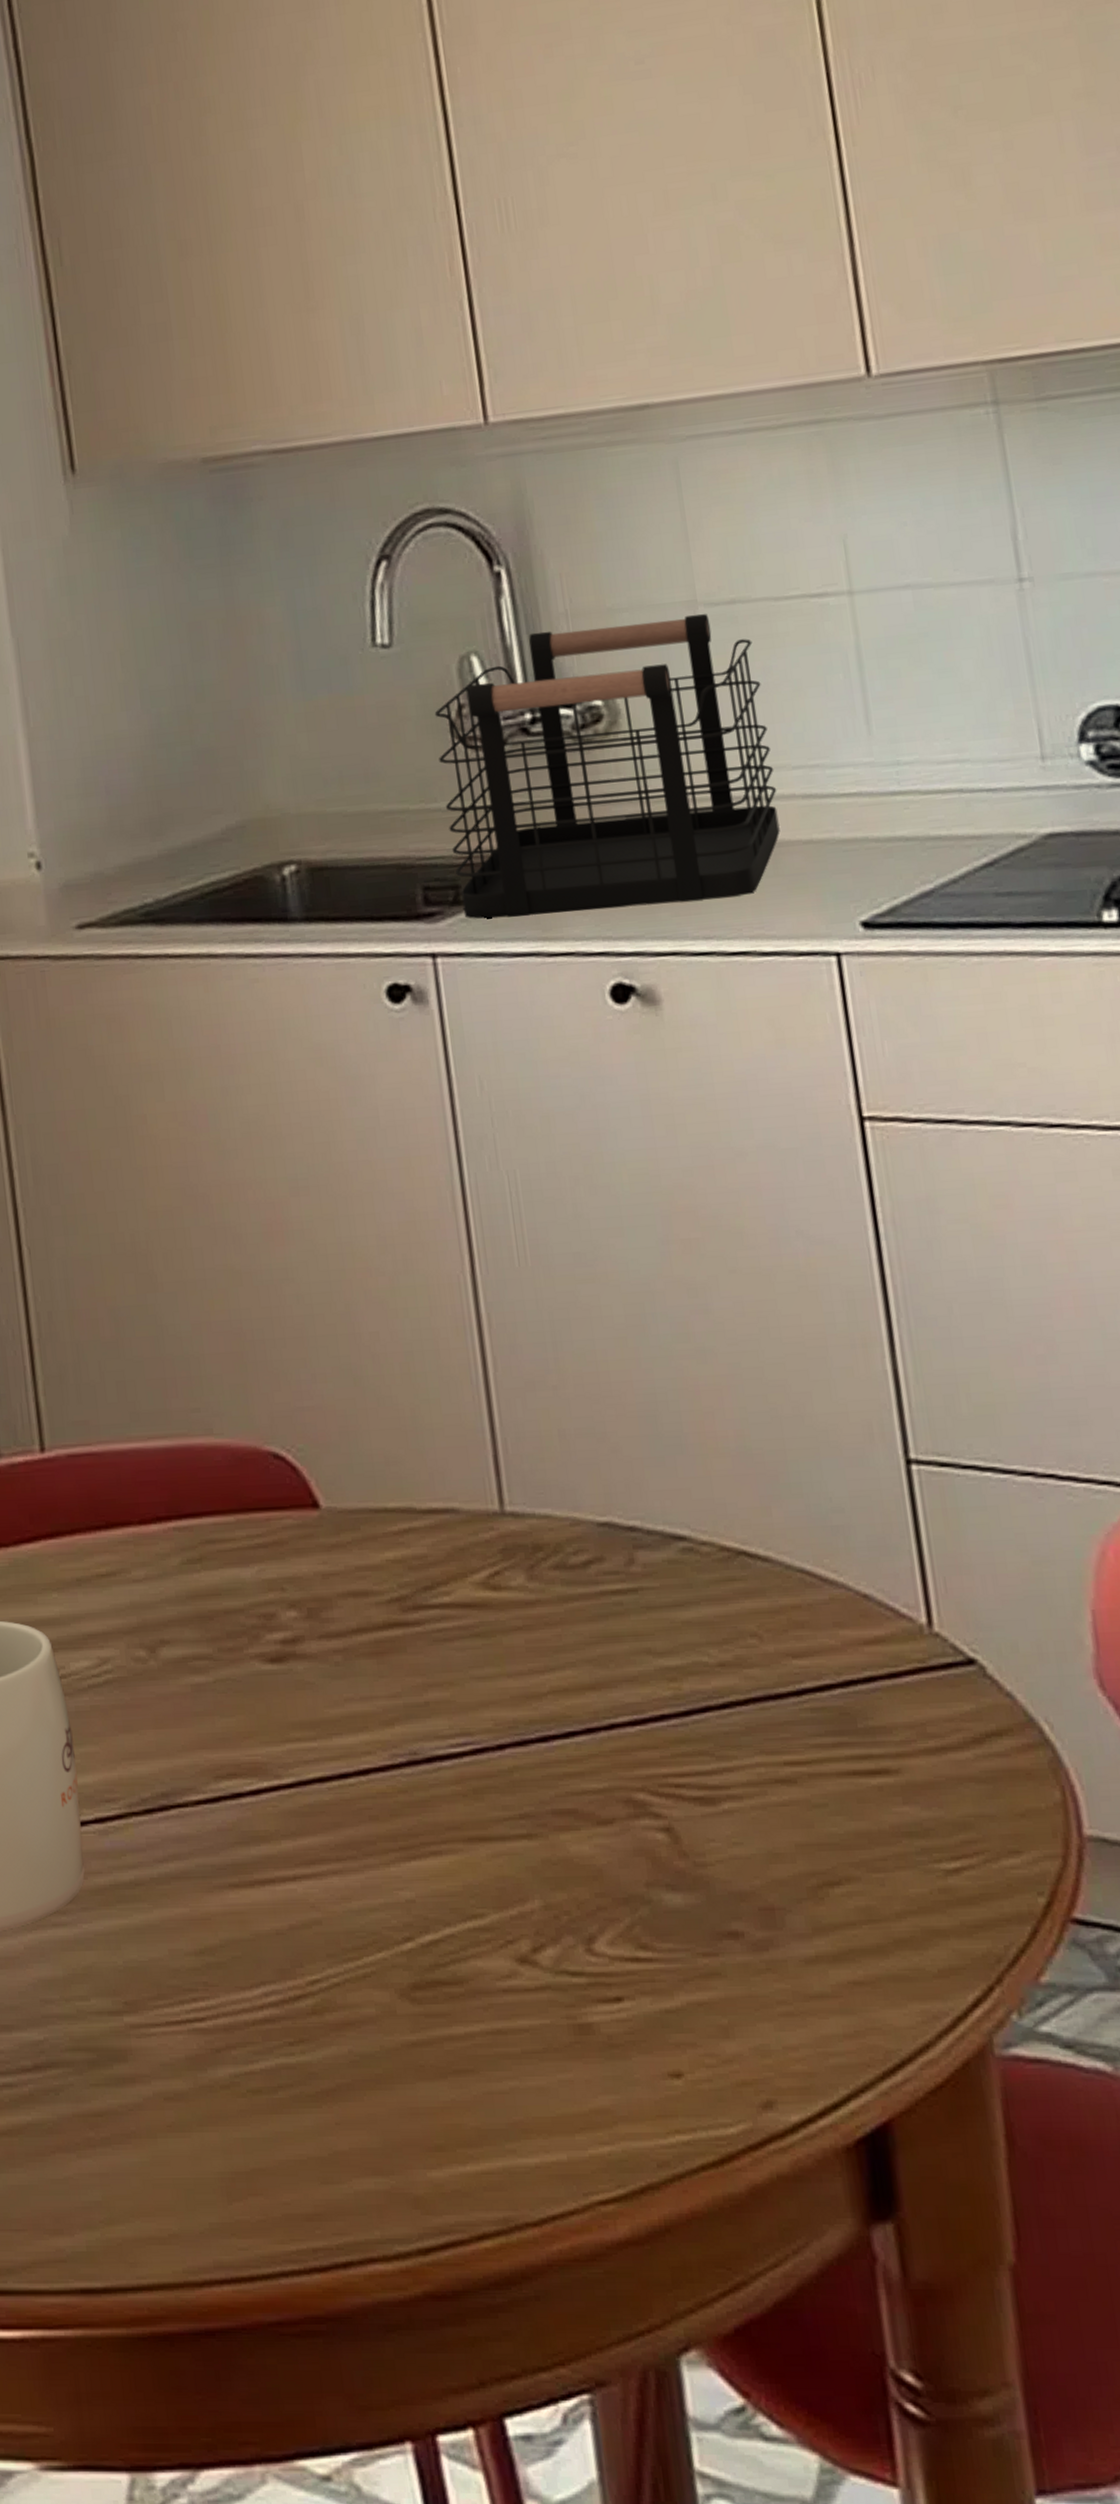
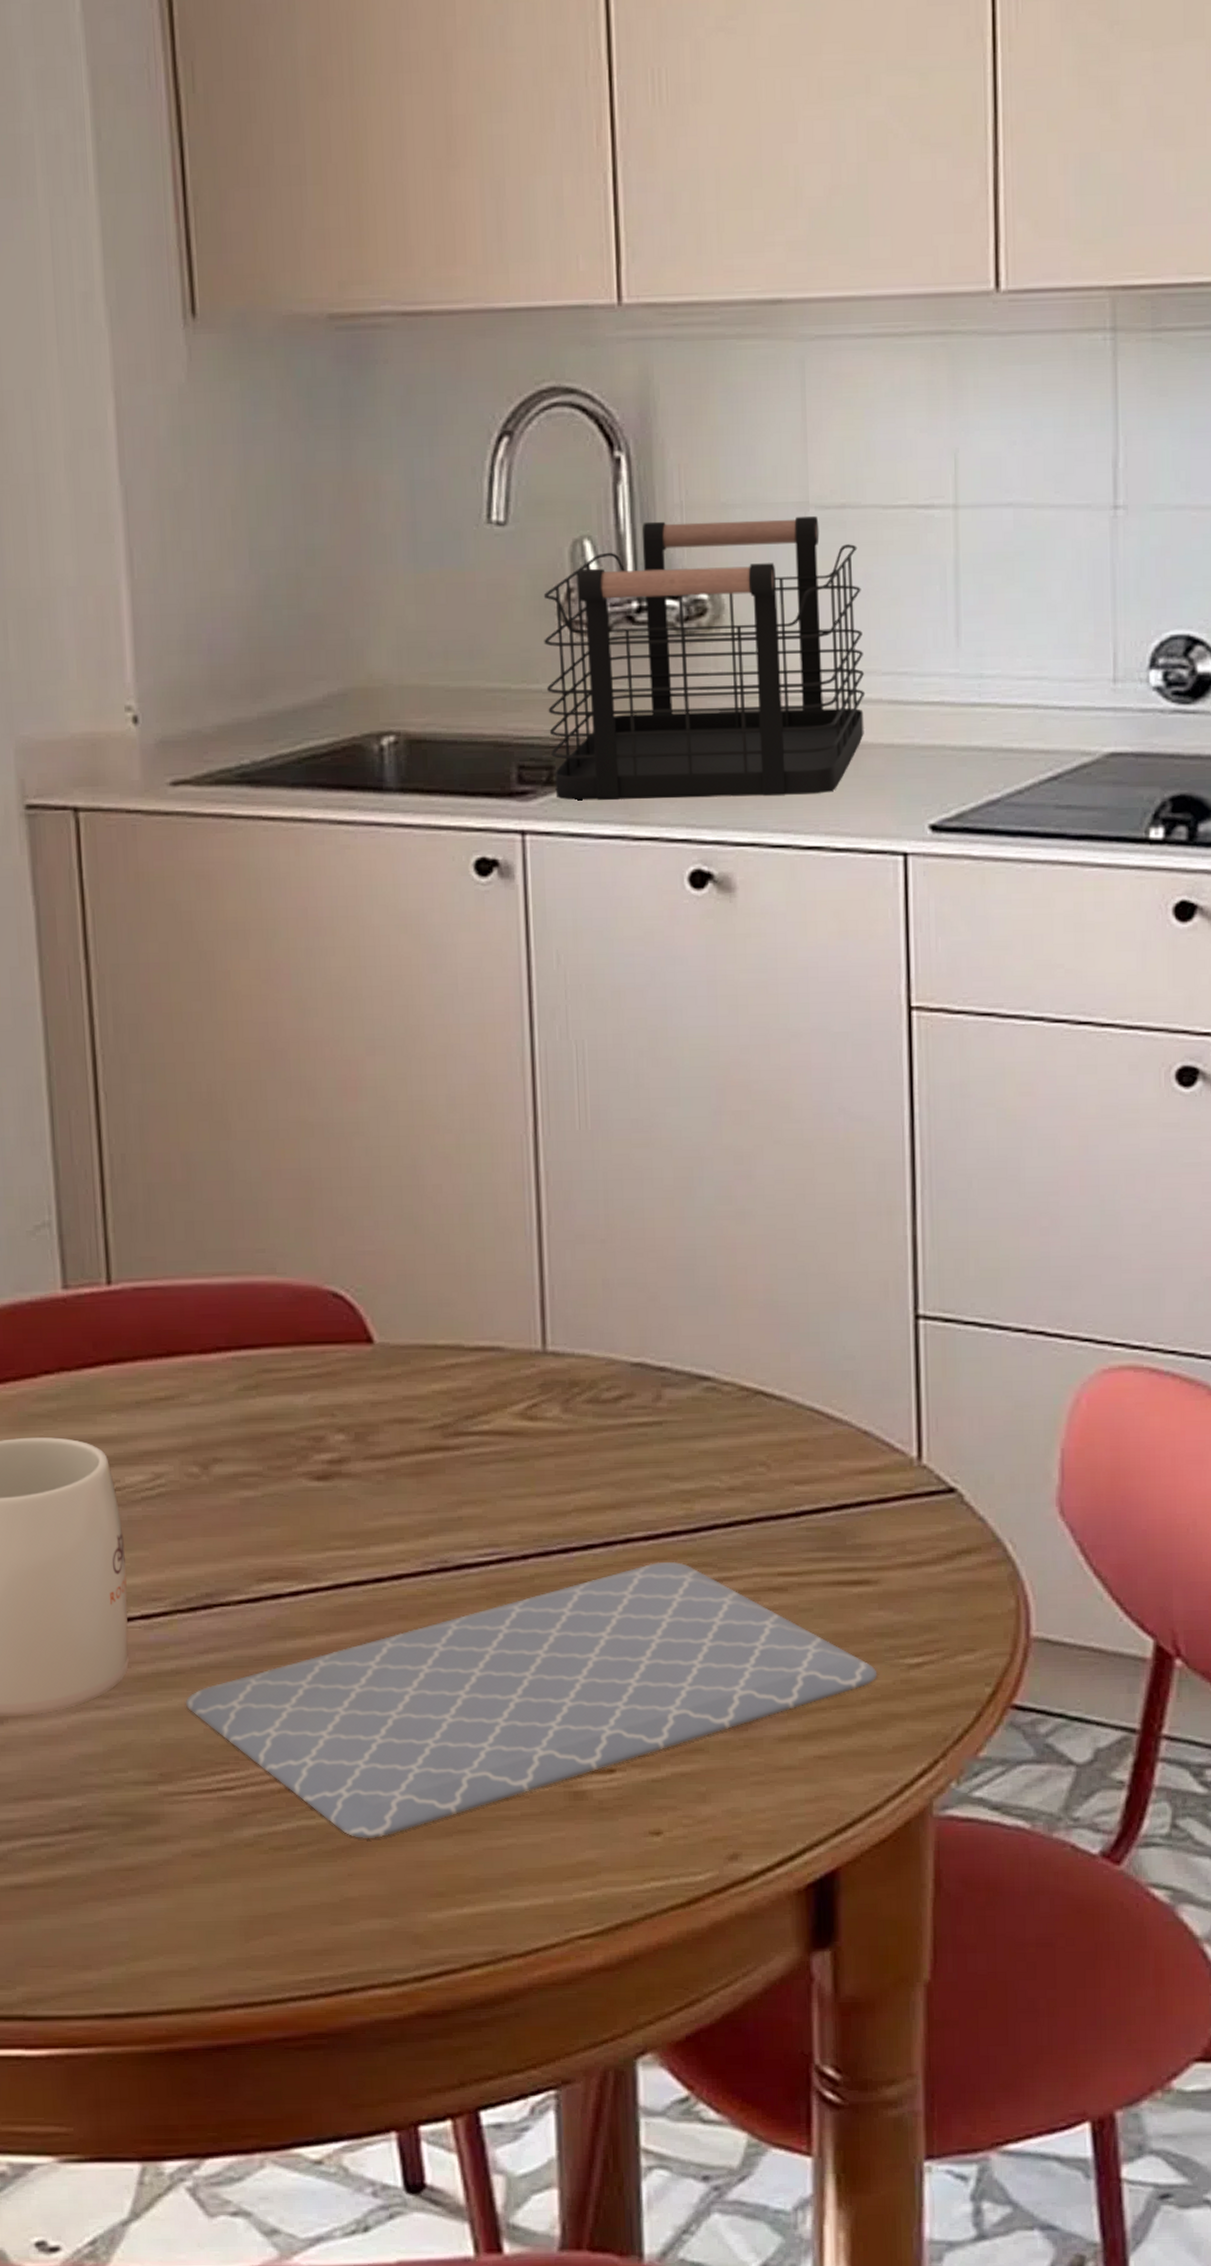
placemat: none [146,1749,911,2080] -> present [185,1561,878,1838]

